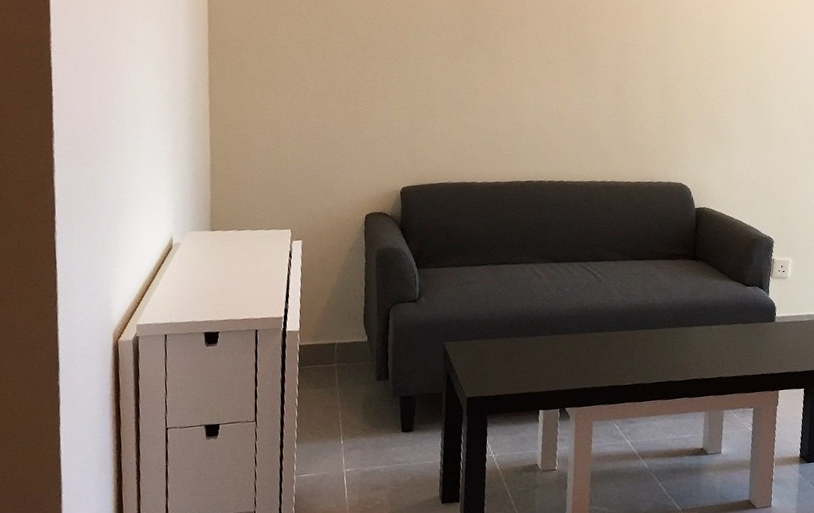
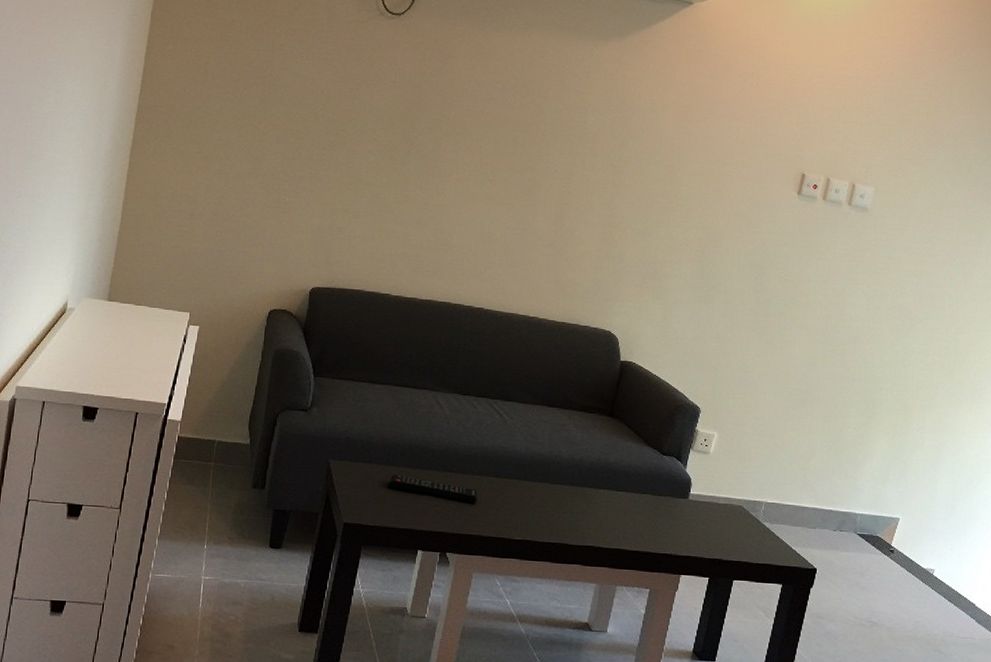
remote control: none [502,345,586,359] -> present [388,474,478,503]

